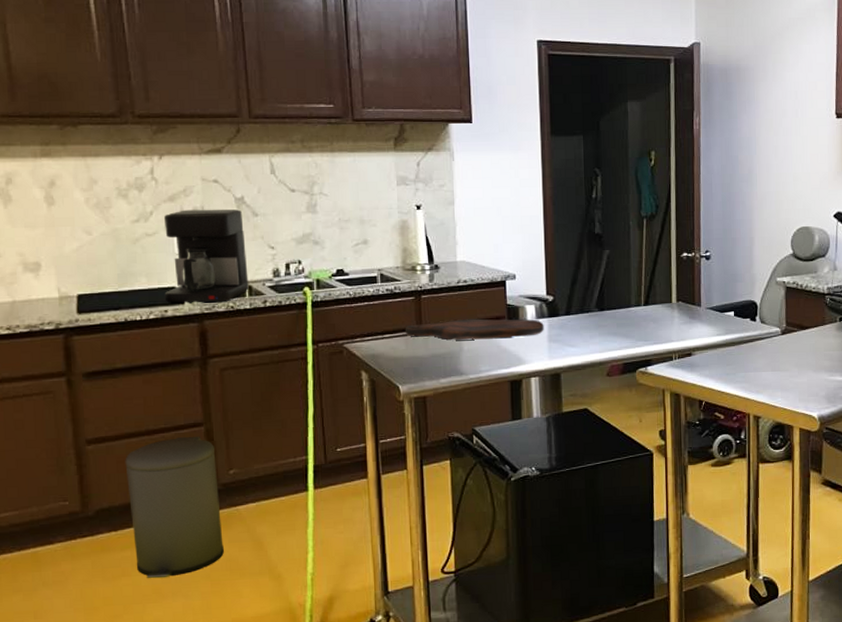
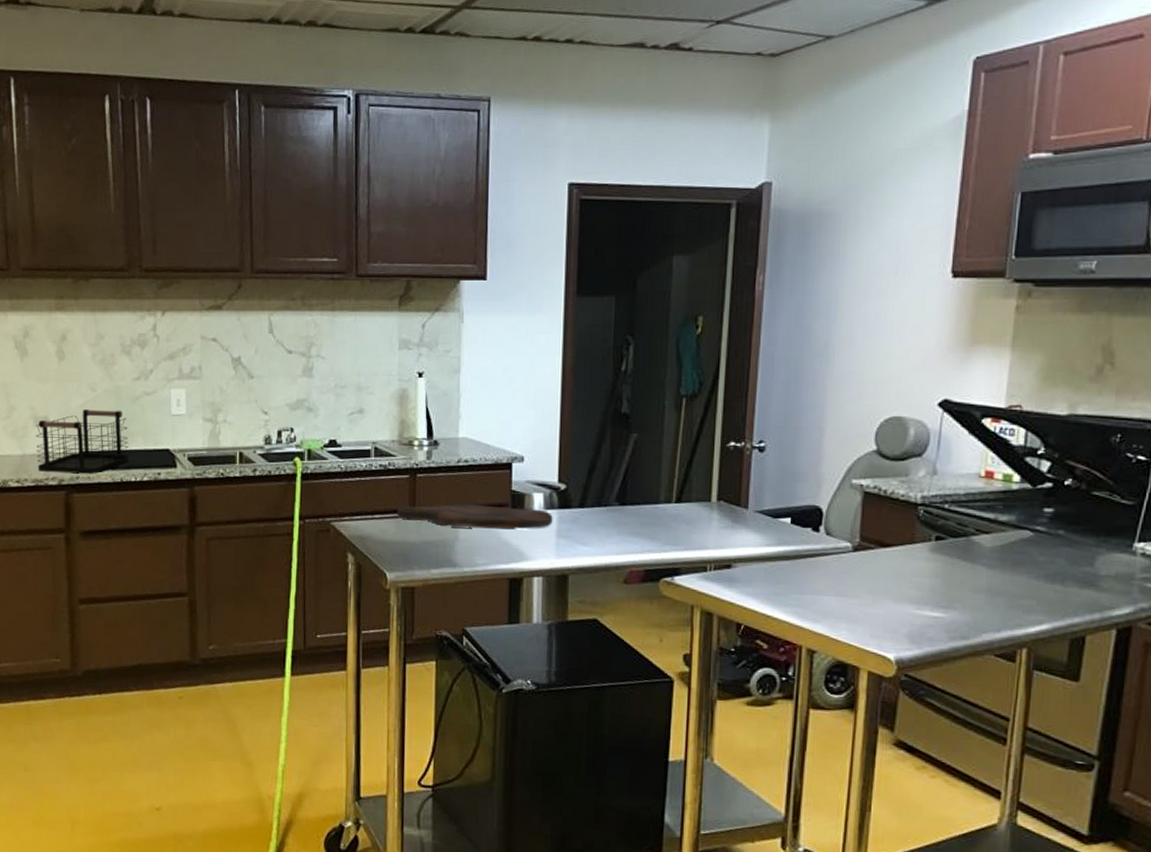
dish rack: none [25,252,132,318] -> present [35,409,129,474]
pedal bin: present [125,437,224,579] -> none [112,606,199,749]
coffee maker: present [163,209,249,303] -> none [159,369,240,468]

